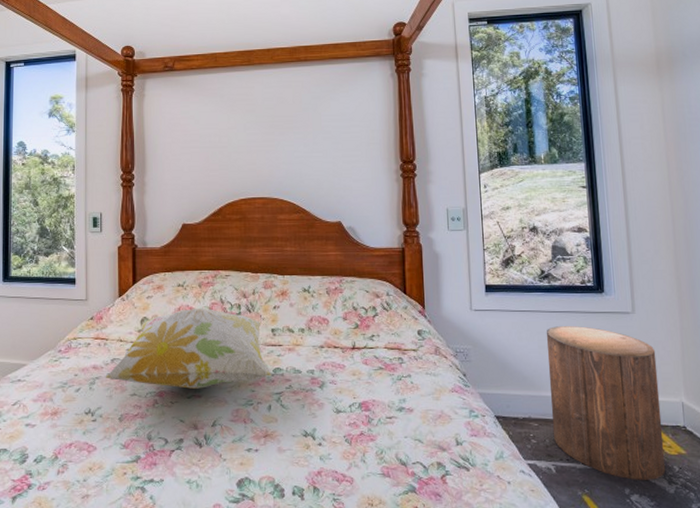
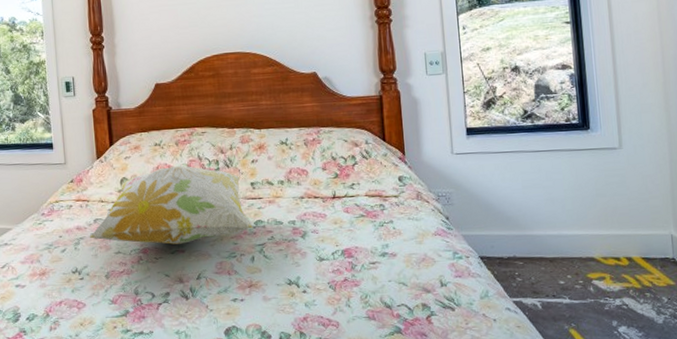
stool: present [546,325,666,481] -> none [530,164,655,313]

